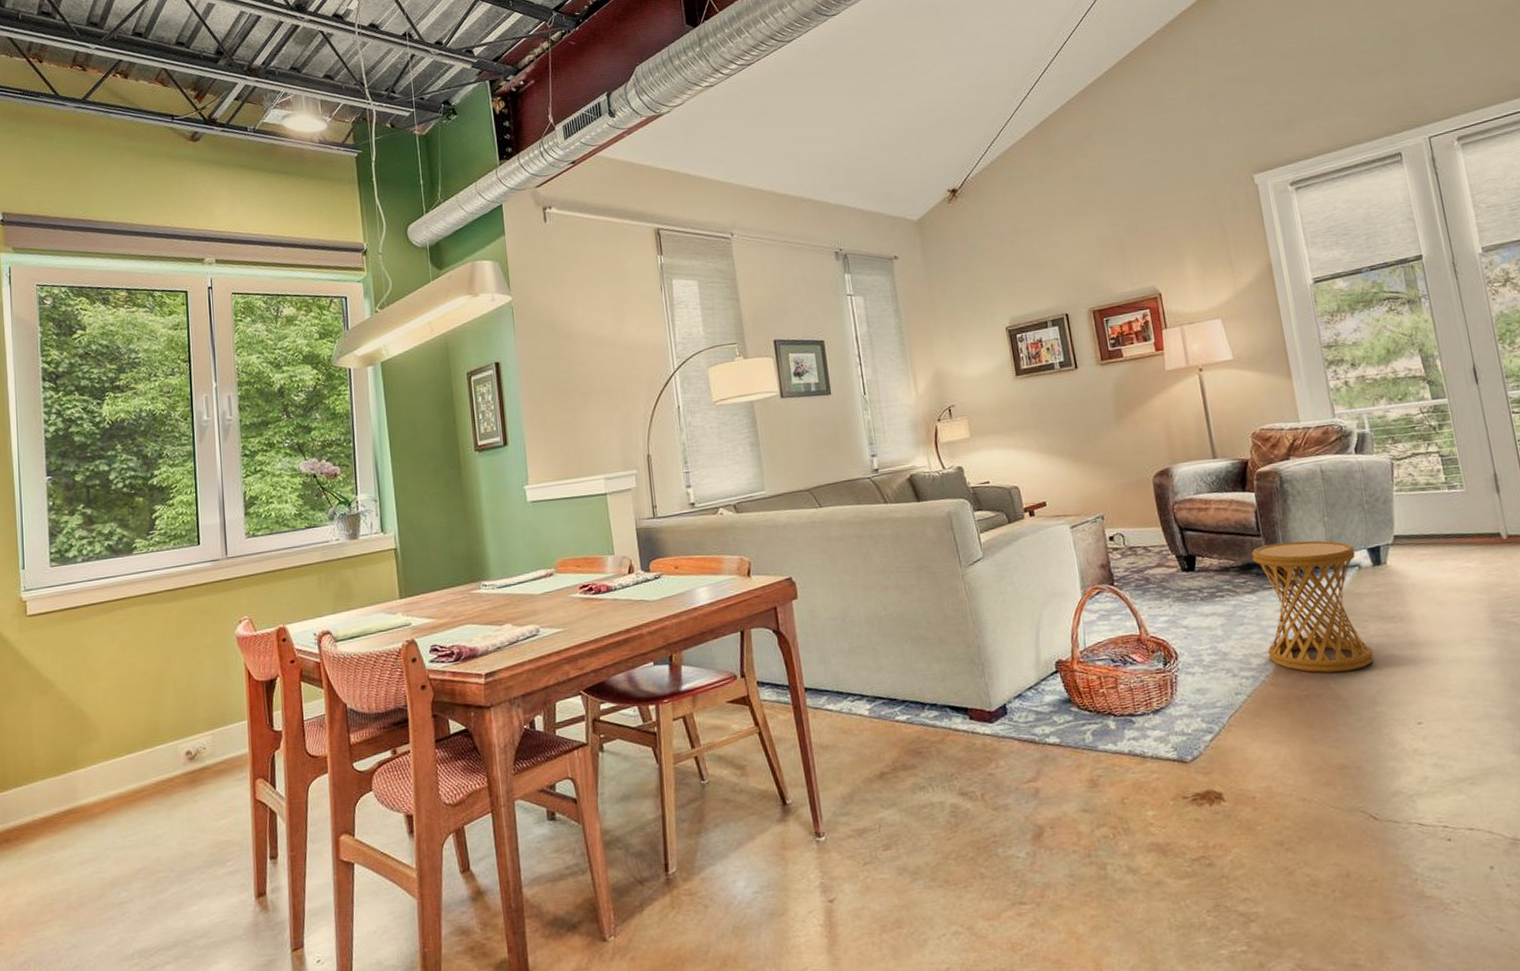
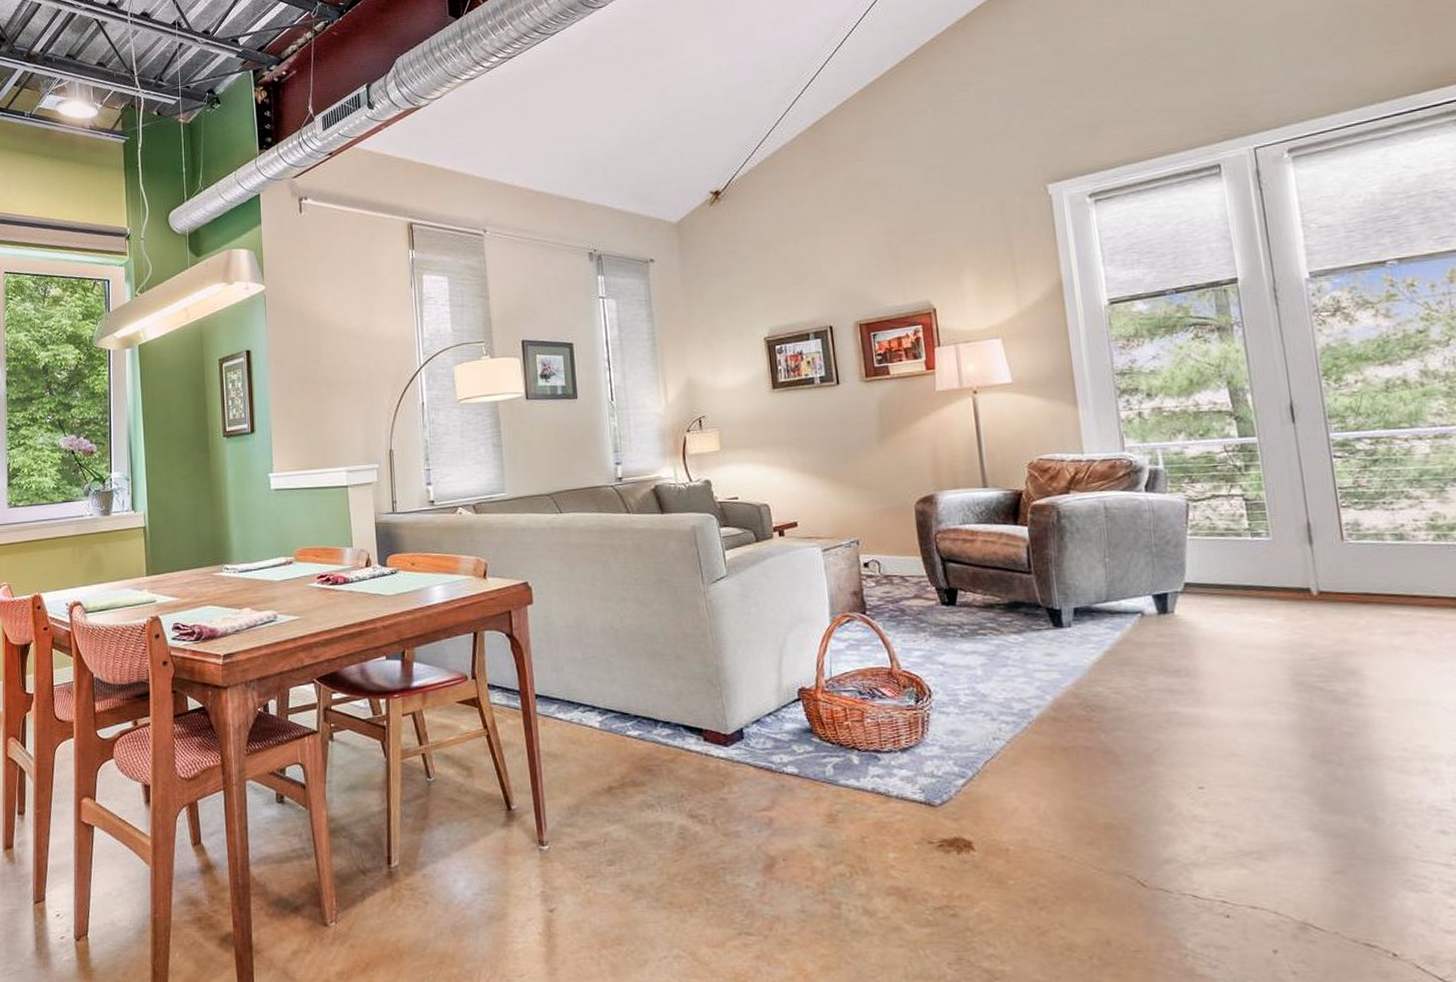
side table: present [1251,540,1374,673] -> none [1020,581,1153,726]

